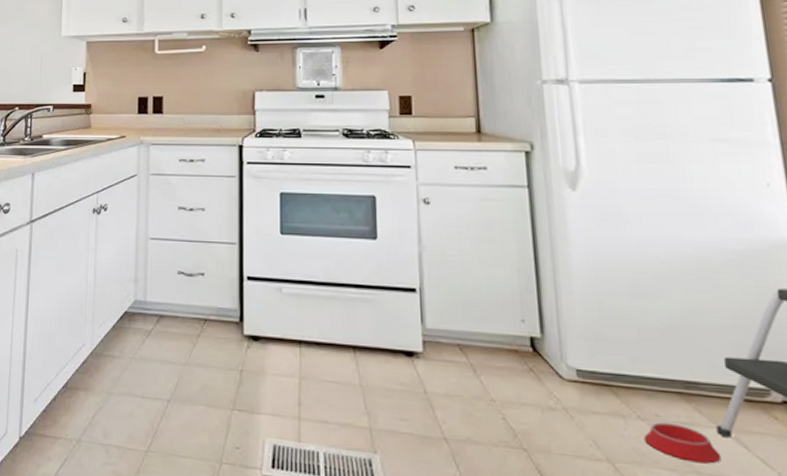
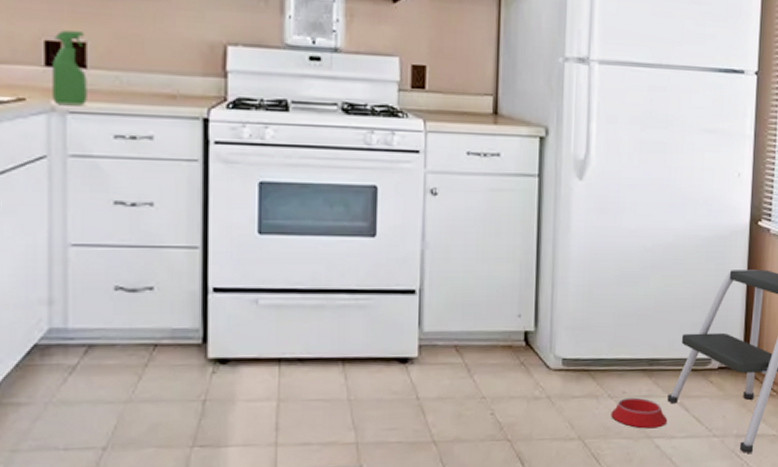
spray bottle: none [142,89,163,140] -> present [52,30,87,106]

